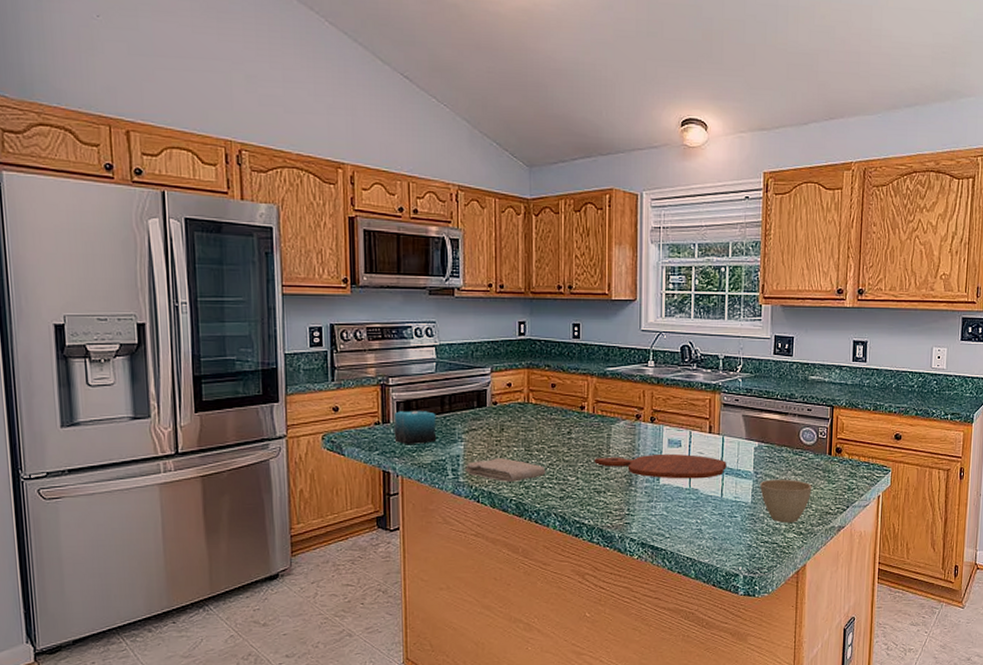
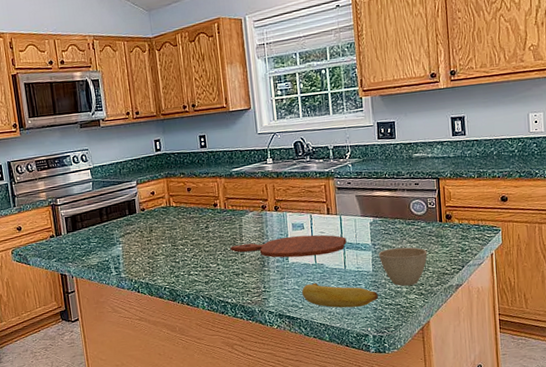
candle: present [394,411,437,445] -> none [64,222,100,252]
washcloth: present [465,458,546,482] -> none [125,254,191,274]
banana: none [671,510,755,543] -> present [302,282,379,308]

